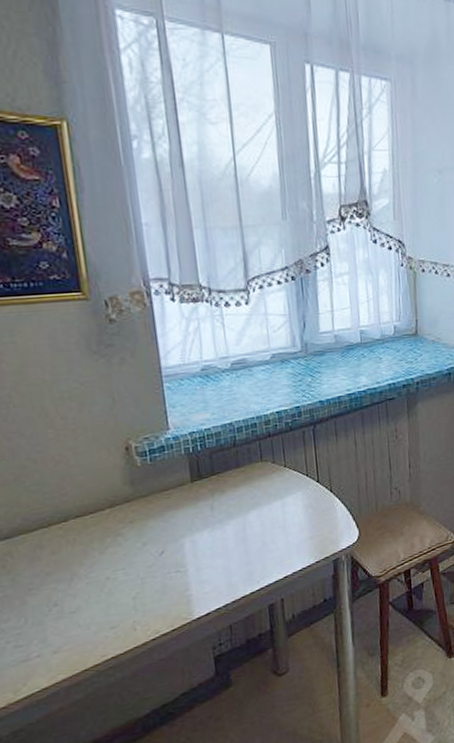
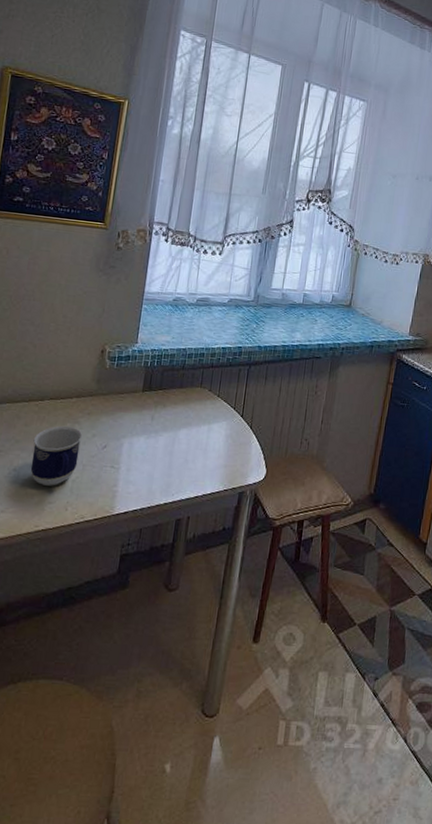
cup: none [68,540,134,613] -> present [30,425,83,486]

